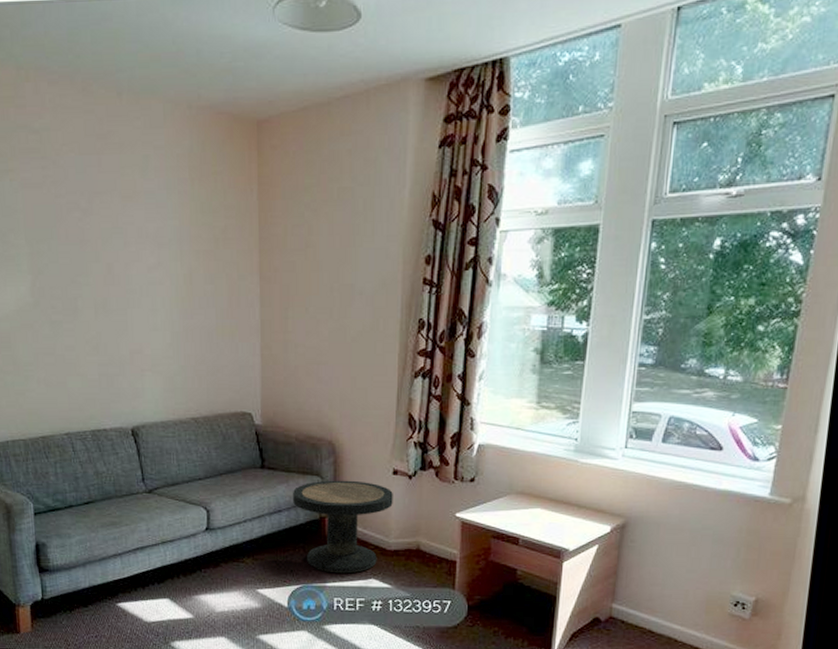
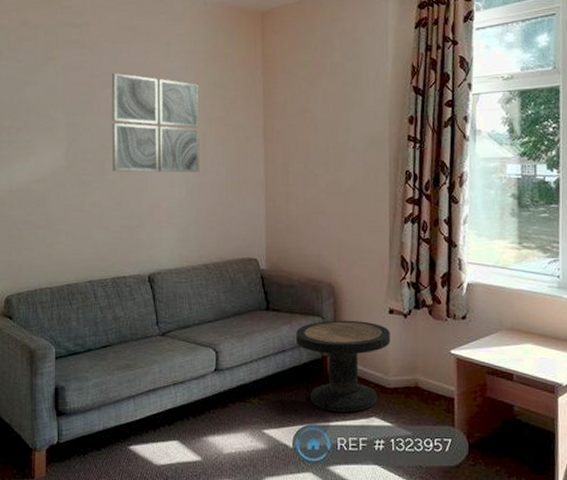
wall art: none [79,192,186,314] -> present [111,73,200,173]

